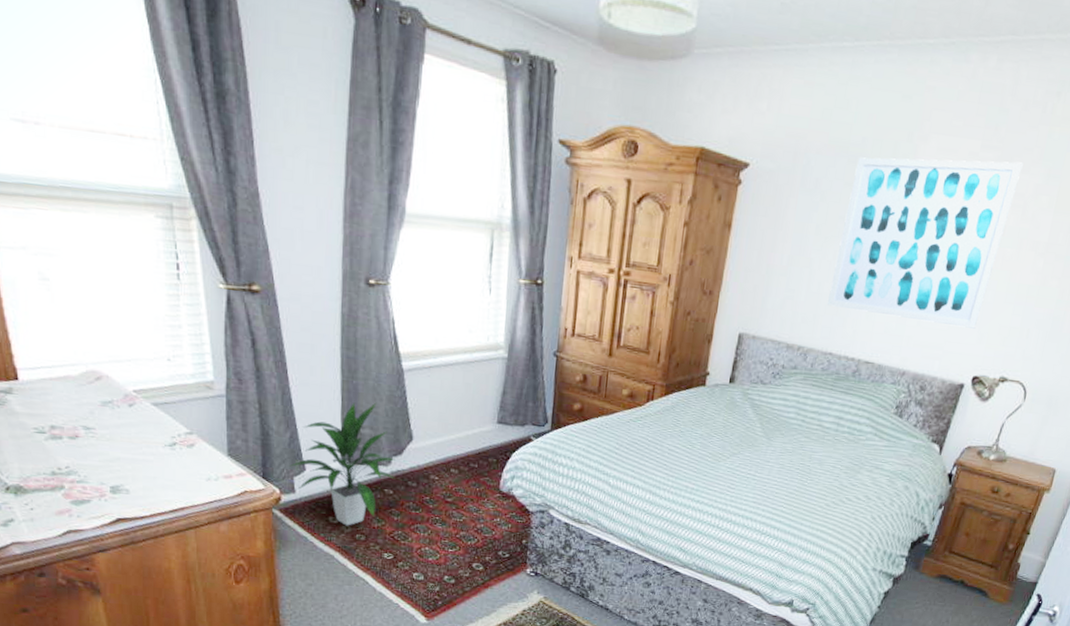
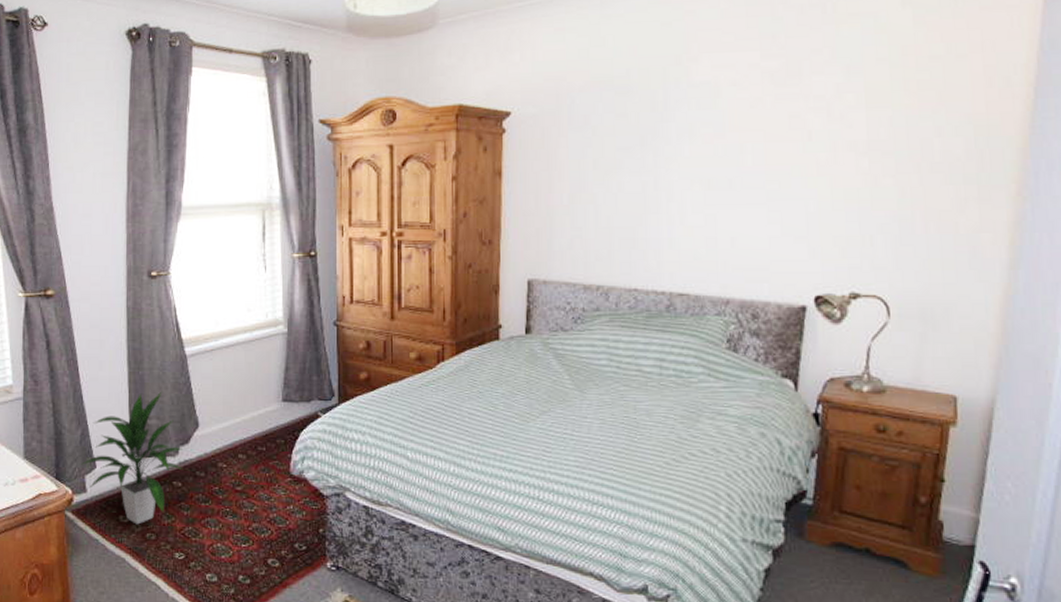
wall art: present [826,157,1023,329] -> none [620,65,815,243]

